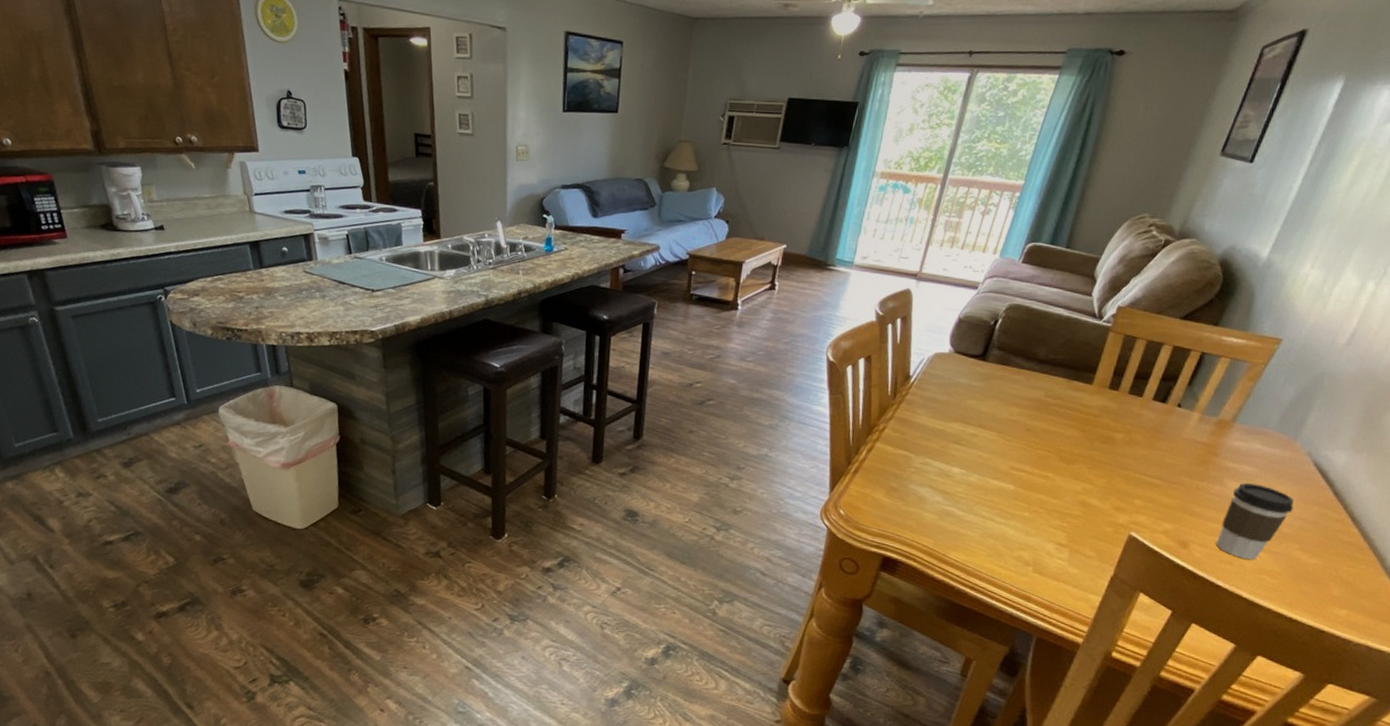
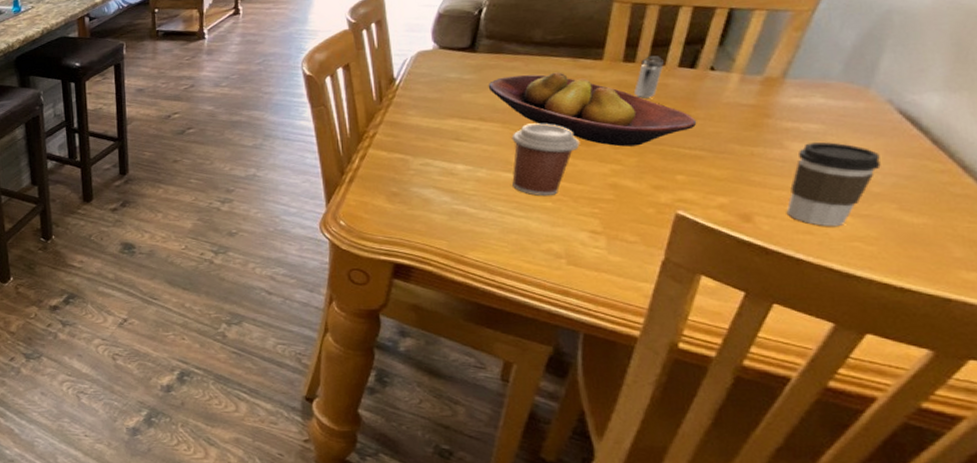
fruit bowl: none [991,388,1159,469] -> present [488,72,697,147]
coffee cup: none [998,436,1062,507] -> present [511,123,580,197]
shaker: none [1112,387,1142,426] -> present [633,56,664,99]

